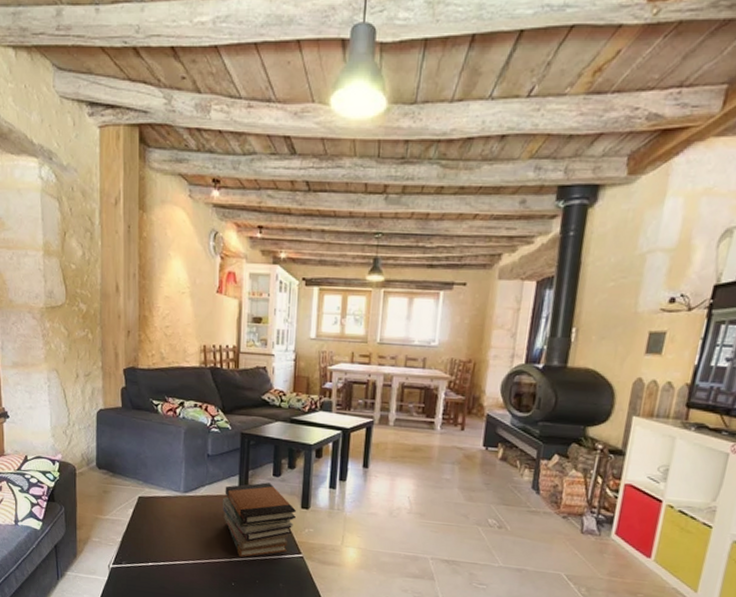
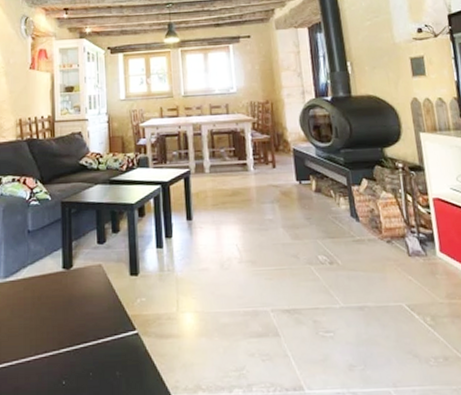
book stack: present [223,482,297,557] -> none [47,252,127,346]

